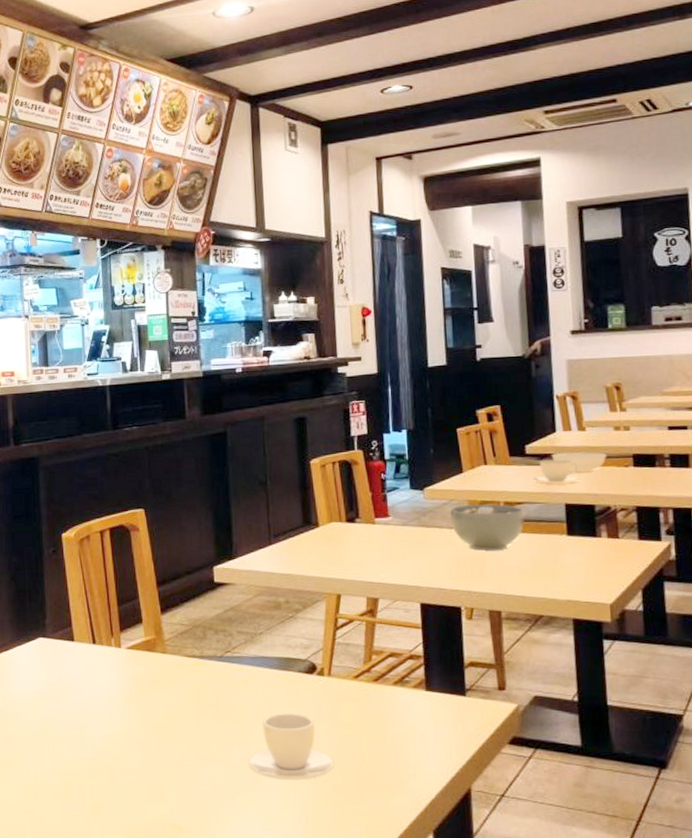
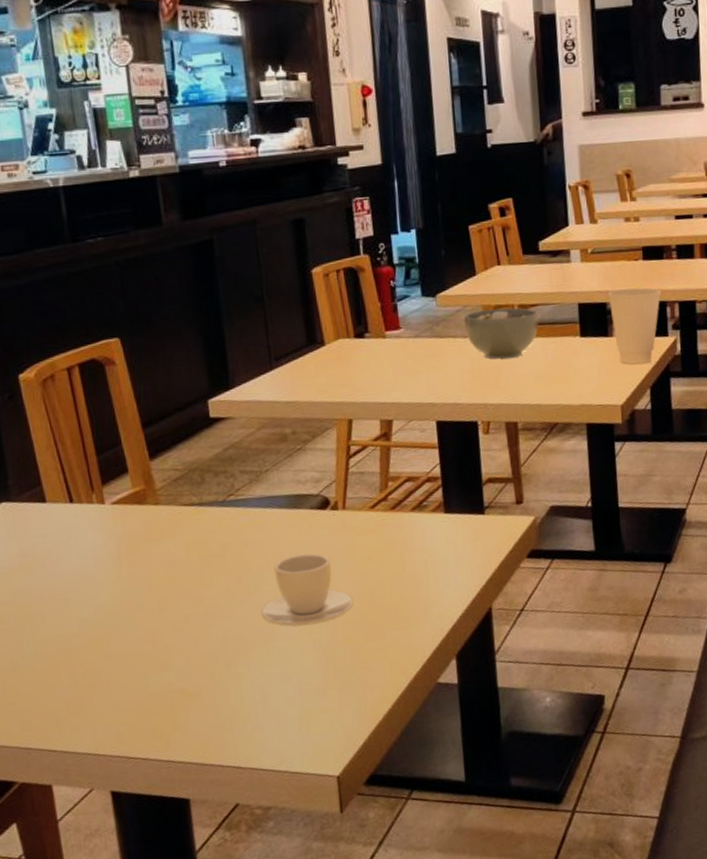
teacup: present [532,459,580,484] -> none [546,255,592,283]
bowl: present [551,452,607,473] -> none [564,246,618,270]
cup: none [596,493,654,567] -> present [608,287,662,365]

